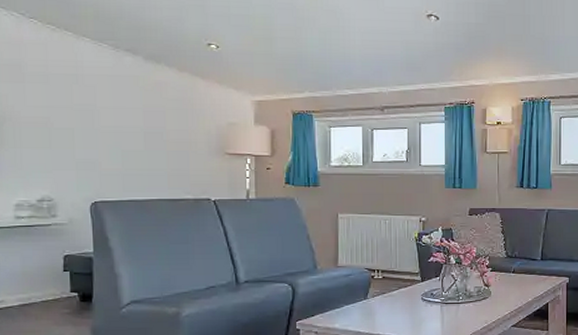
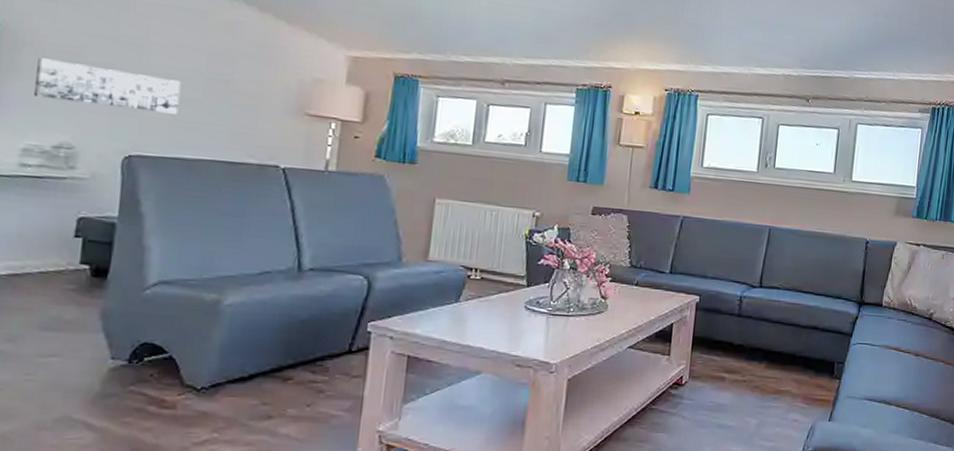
wall art: none [17,130,127,164] -> present [34,58,181,114]

